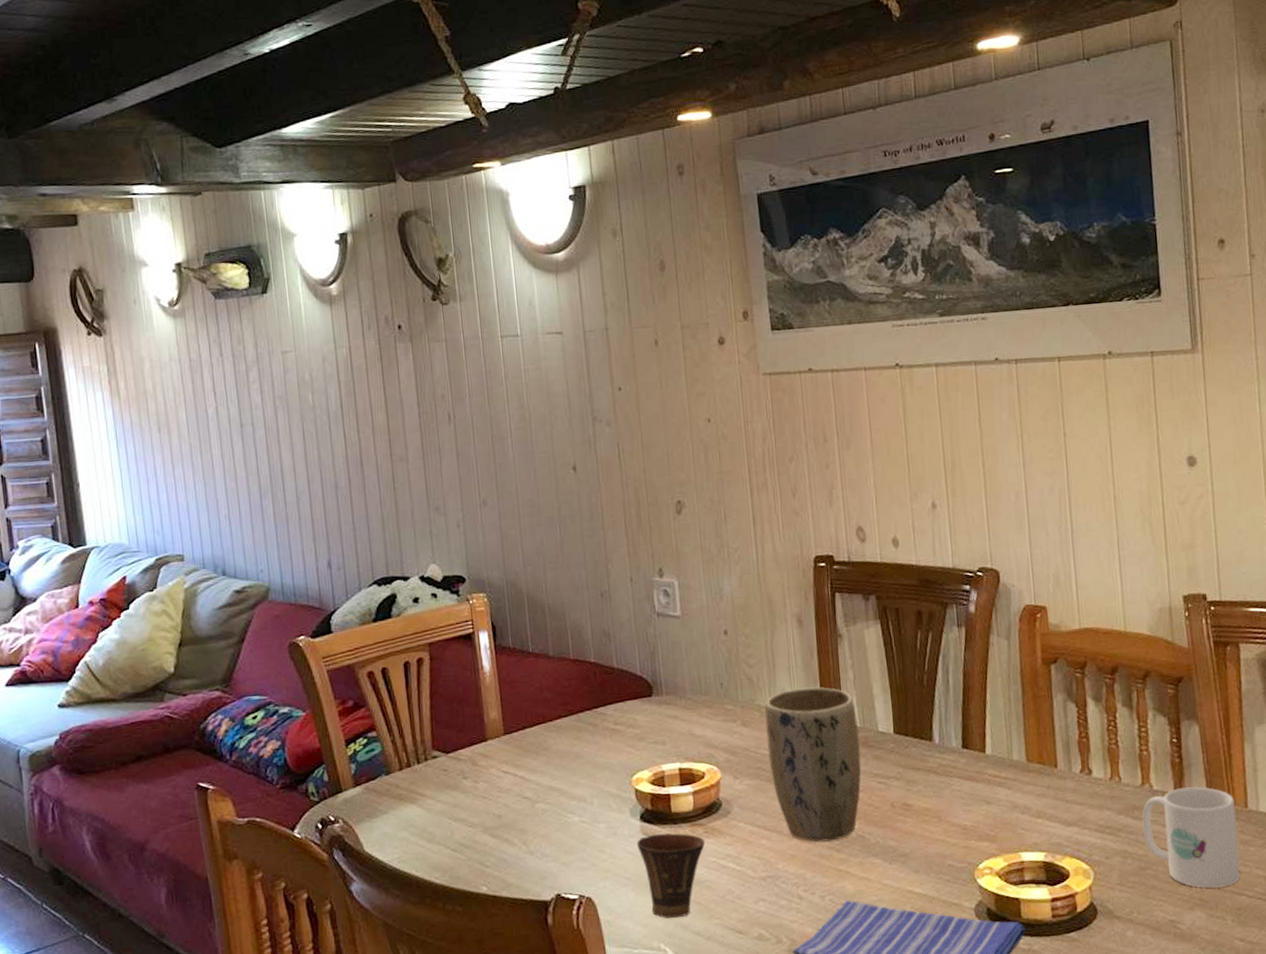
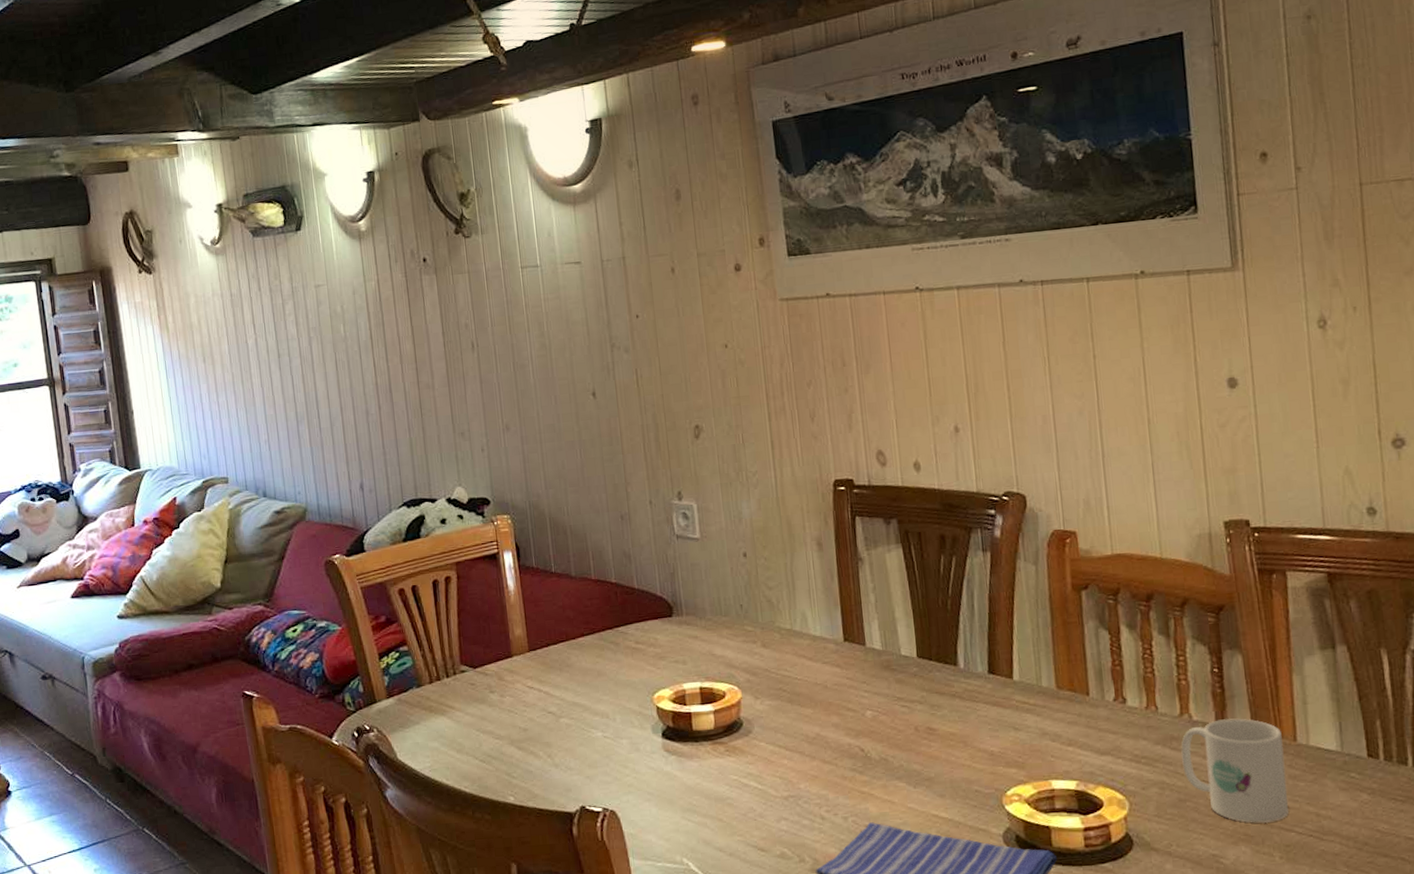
cup: present [637,833,706,919] -> none [659,750,727,834]
plant pot: present [765,687,862,842] -> none [785,610,884,764]

